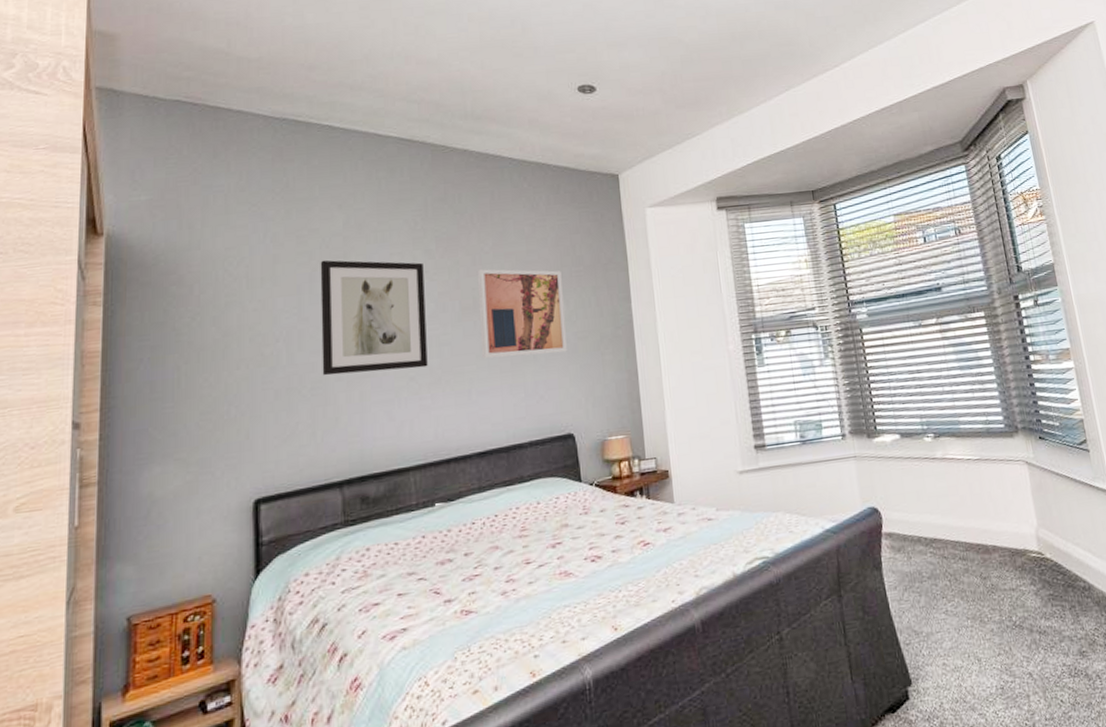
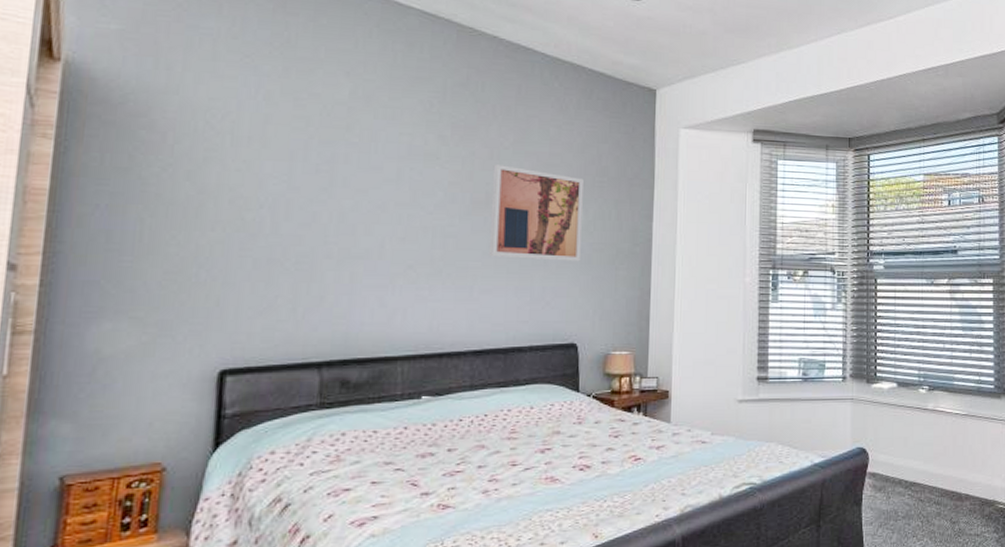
wall art: present [320,260,428,376] -> none [310,128,435,257]

